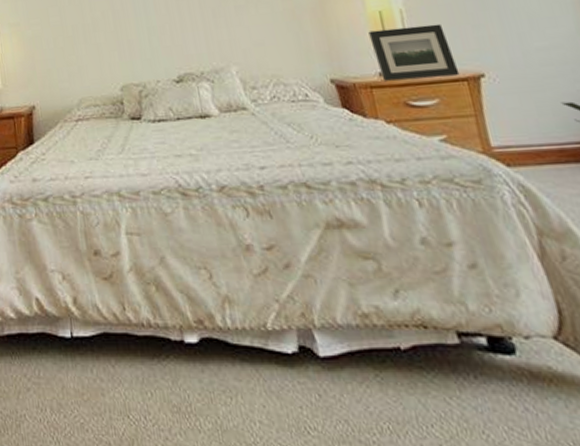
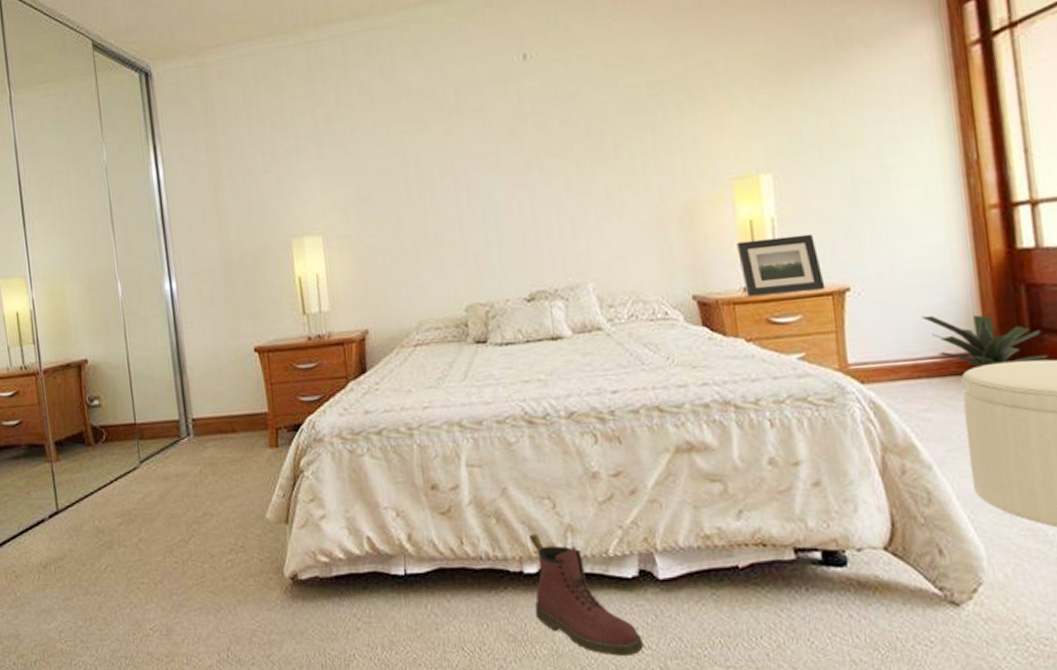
boot: none [188,303,310,436] -> present [529,533,645,656]

